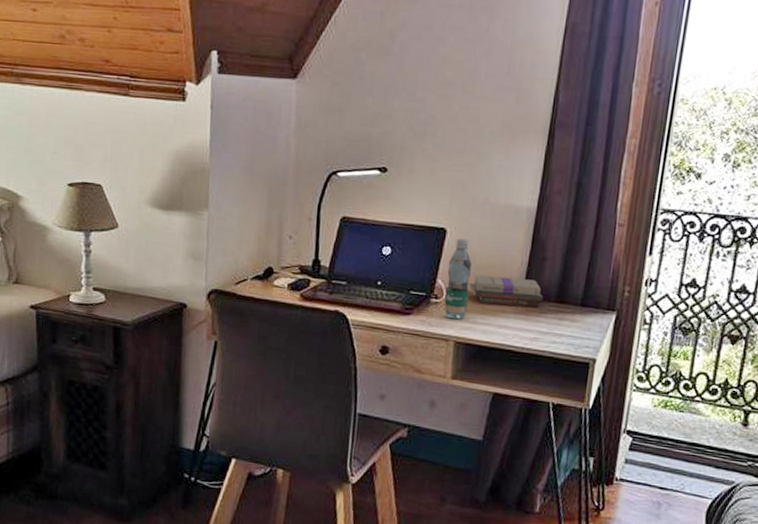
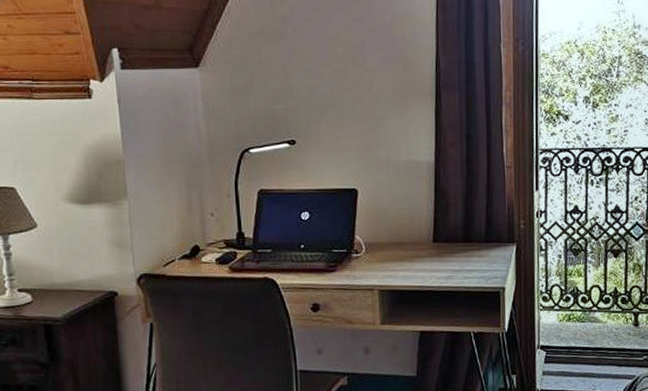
bottle: present [444,238,472,320] -> none [363,196,387,270]
books: present [470,274,544,309] -> none [386,225,452,252]

